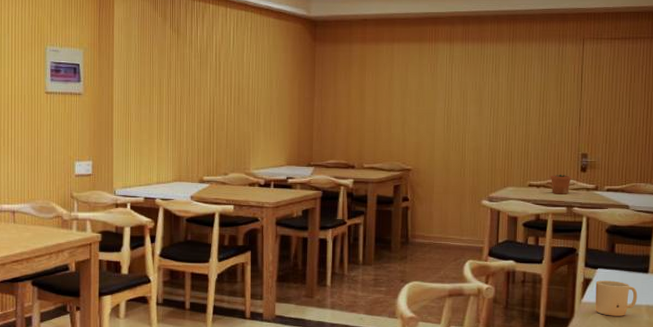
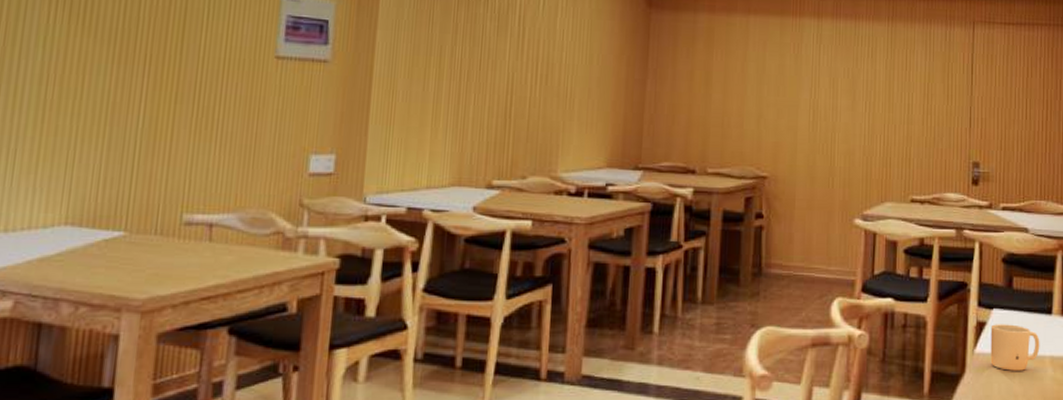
planter: present [550,174,572,196] -> none [936,187,961,215]

